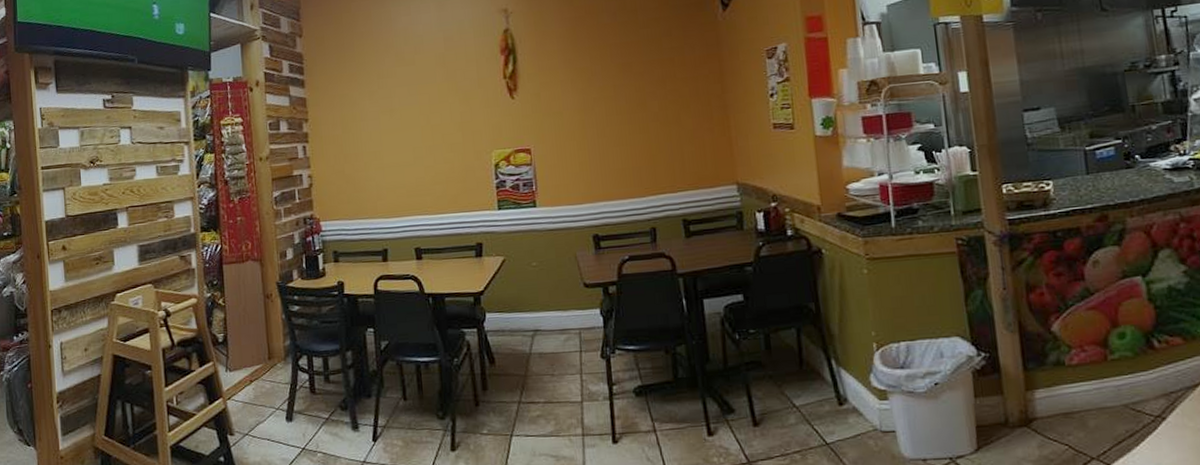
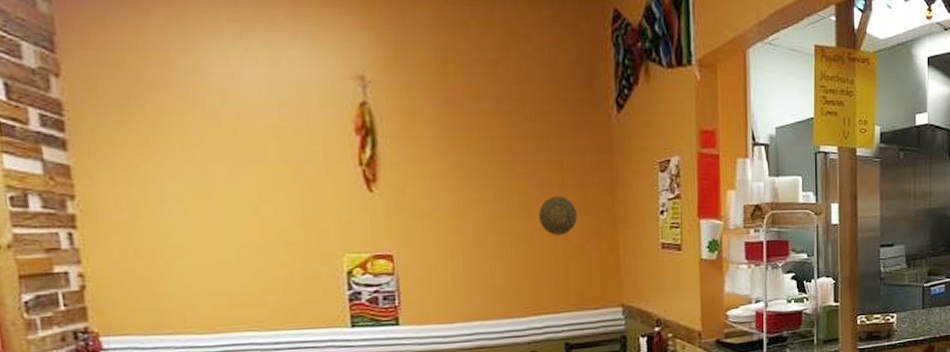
decorative plate: none [653,88,689,124] -> present [538,196,577,236]

